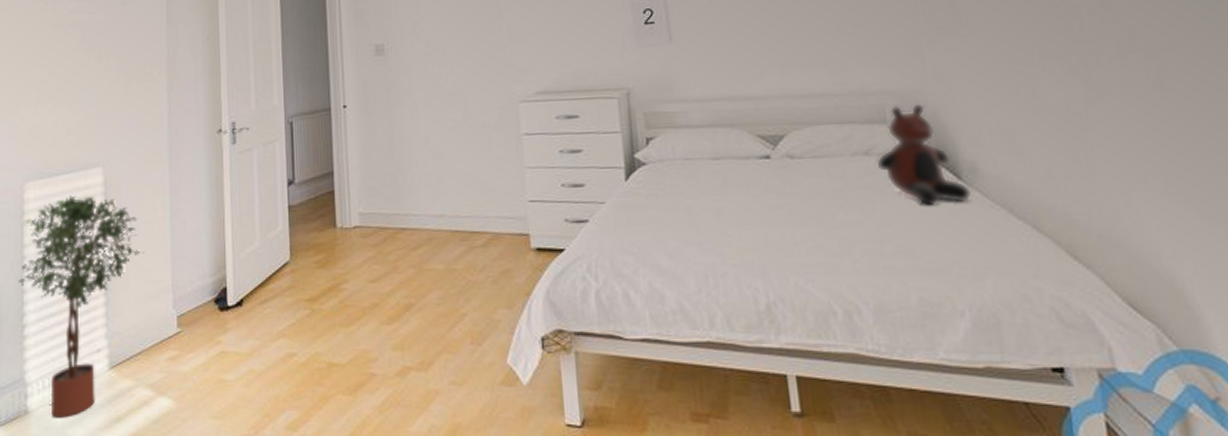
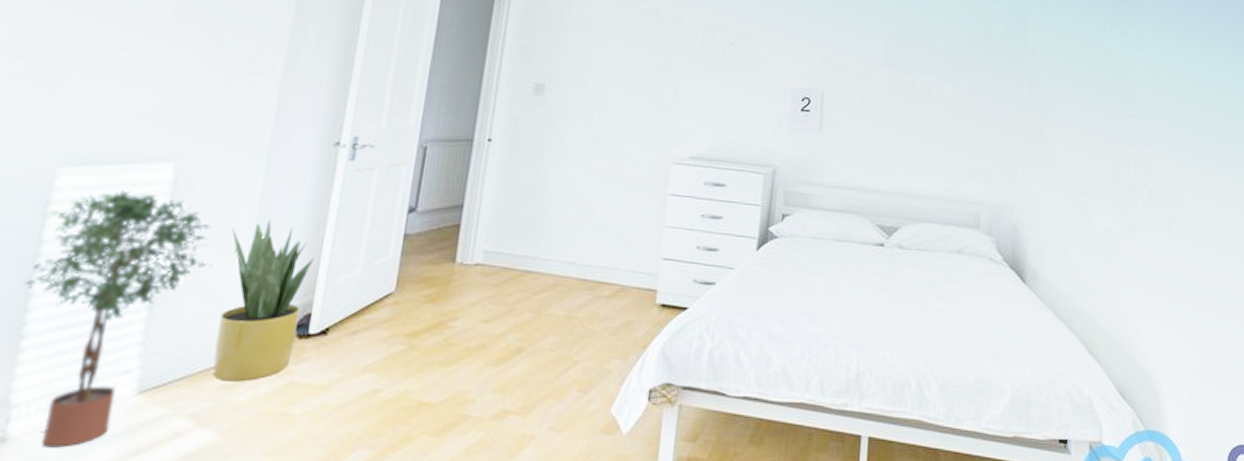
planter: none [154,206,221,354] -> present [212,219,315,382]
teddy bear: present [876,103,972,205] -> none [965,216,1031,301]

